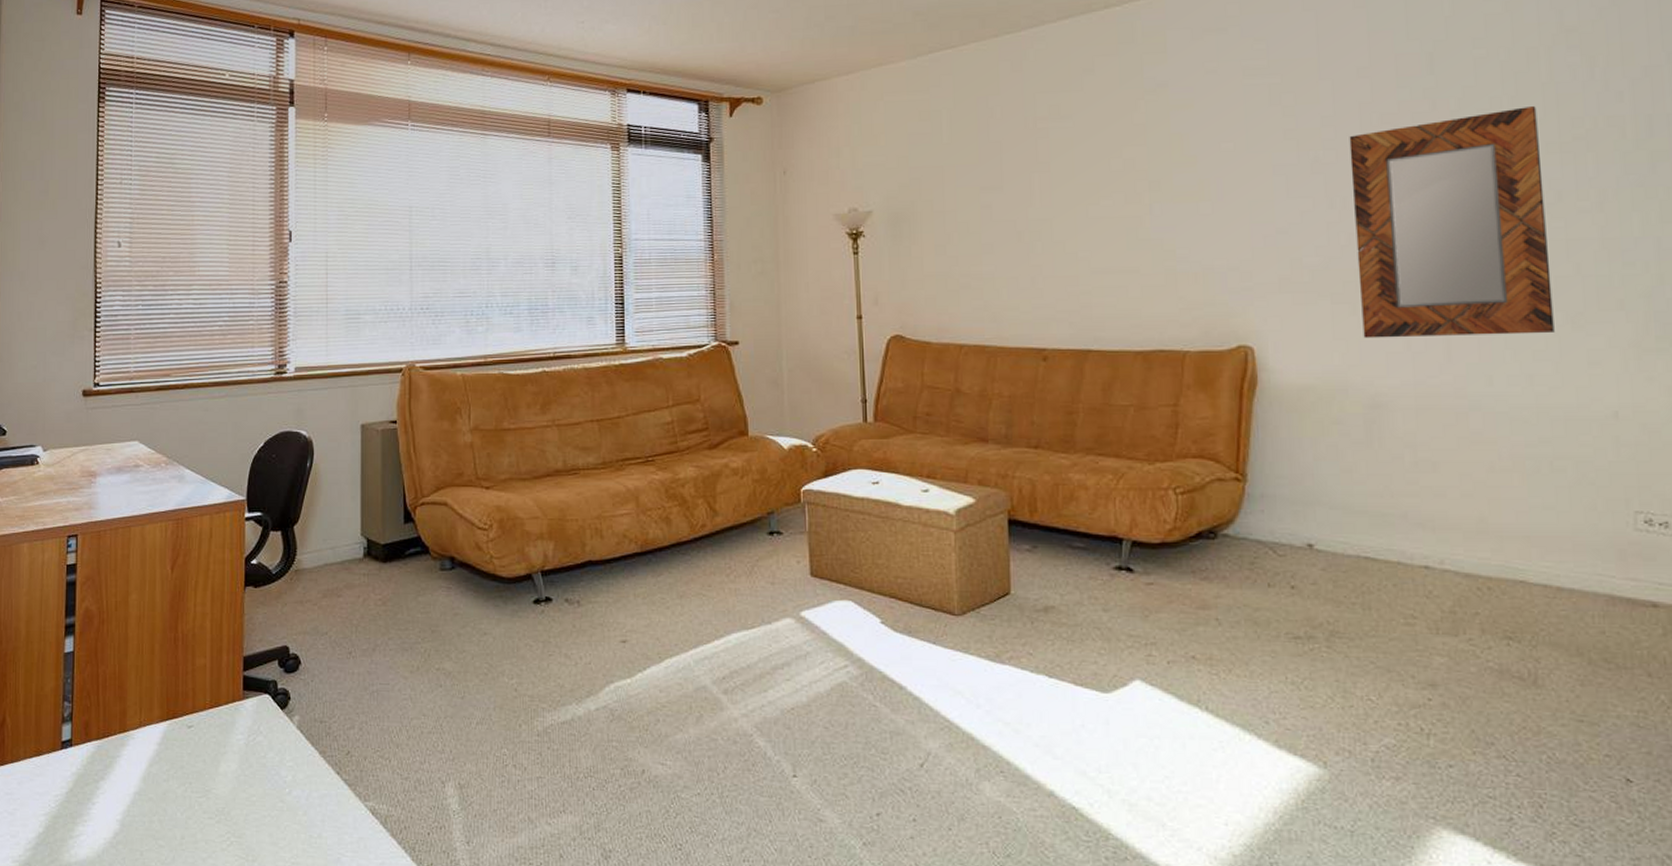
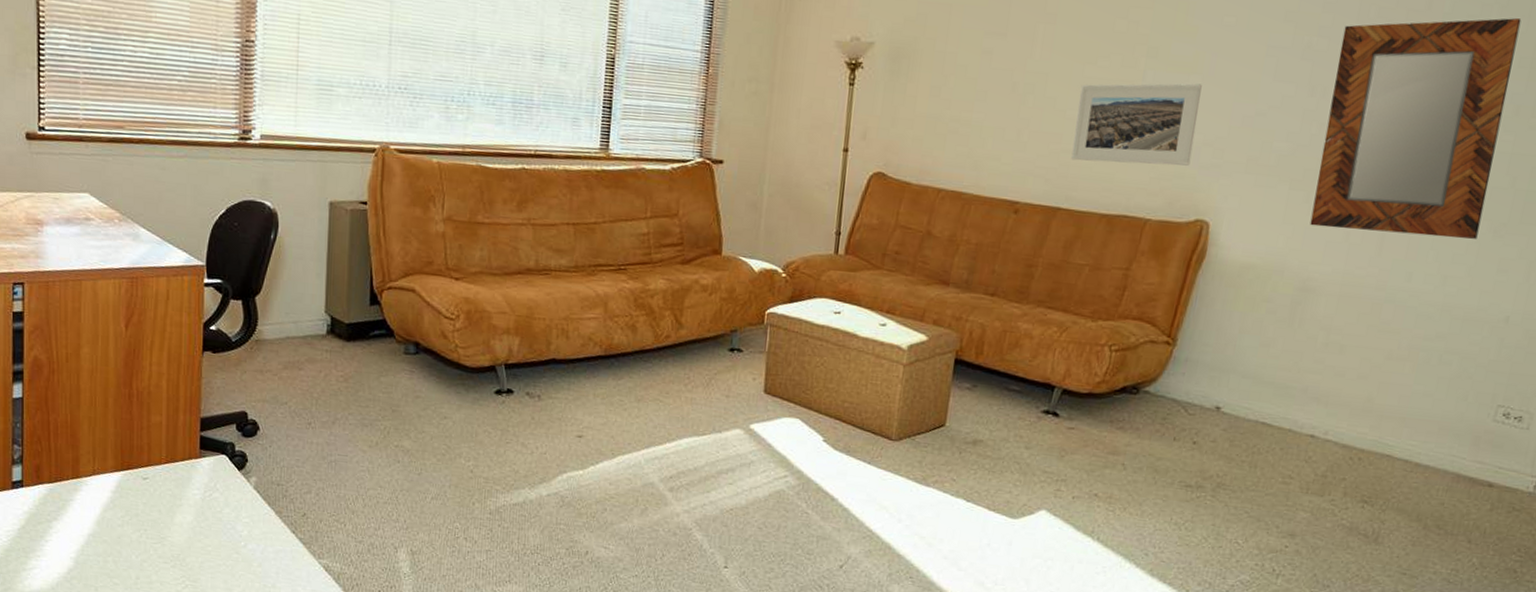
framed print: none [1087,210,1219,301] -> present [1071,83,1202,166]

